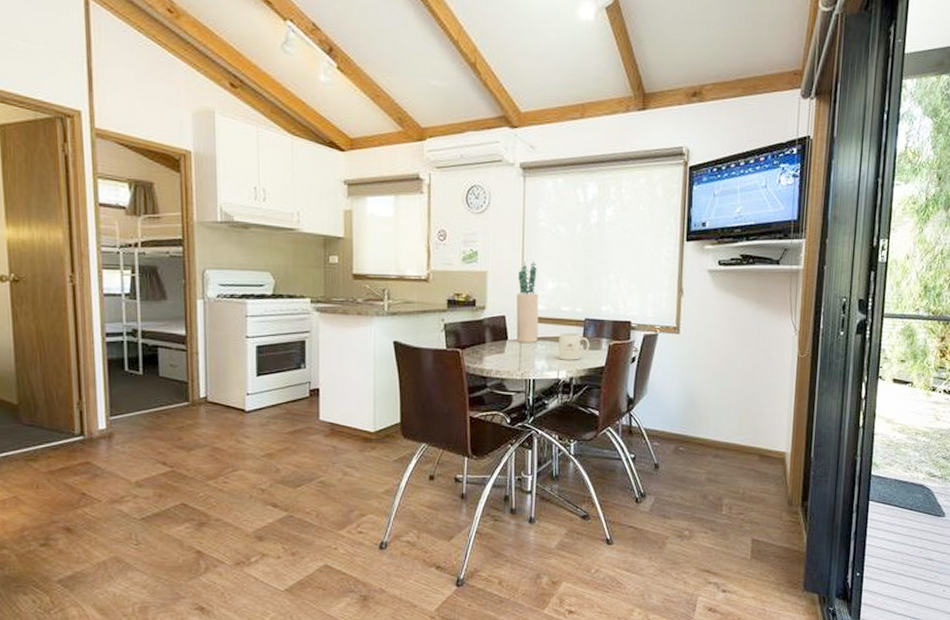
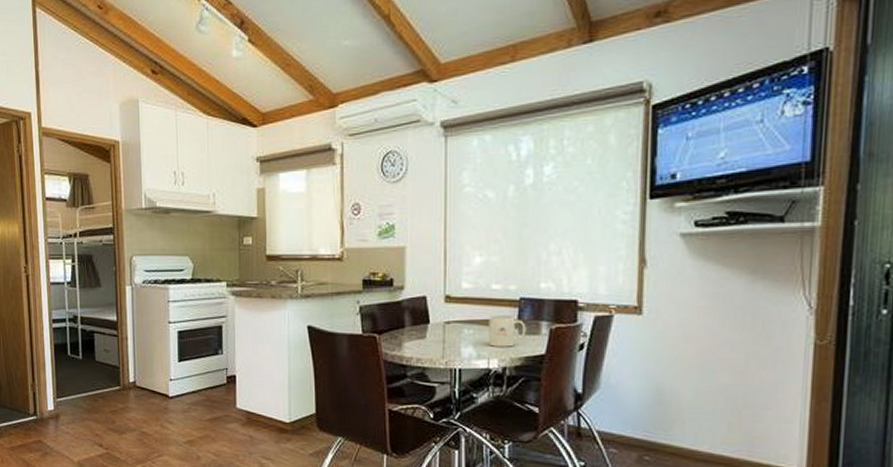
vase: present [516,261,539,344] -> none [439,233,465,328]

